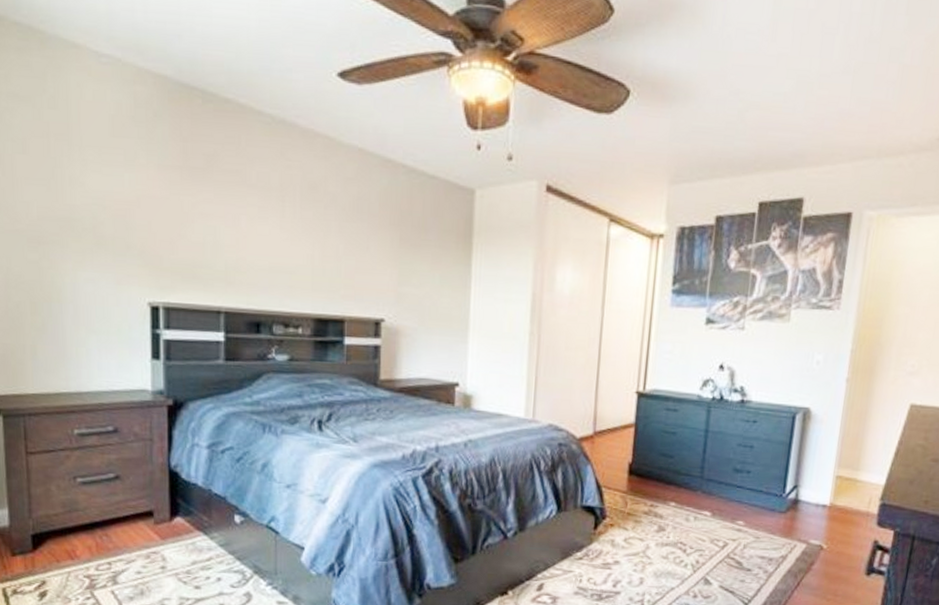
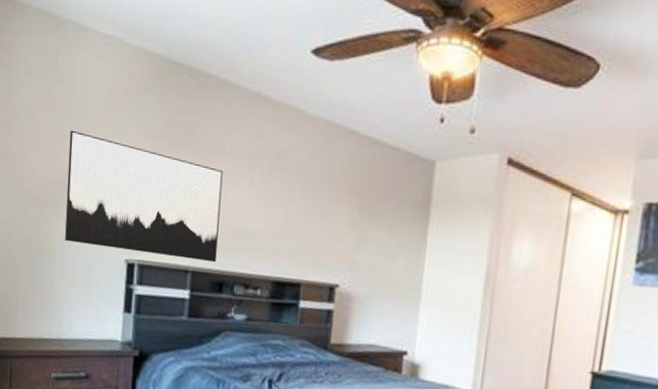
wall art: none [69,161,251,302] -> present [65,130,223,263]

